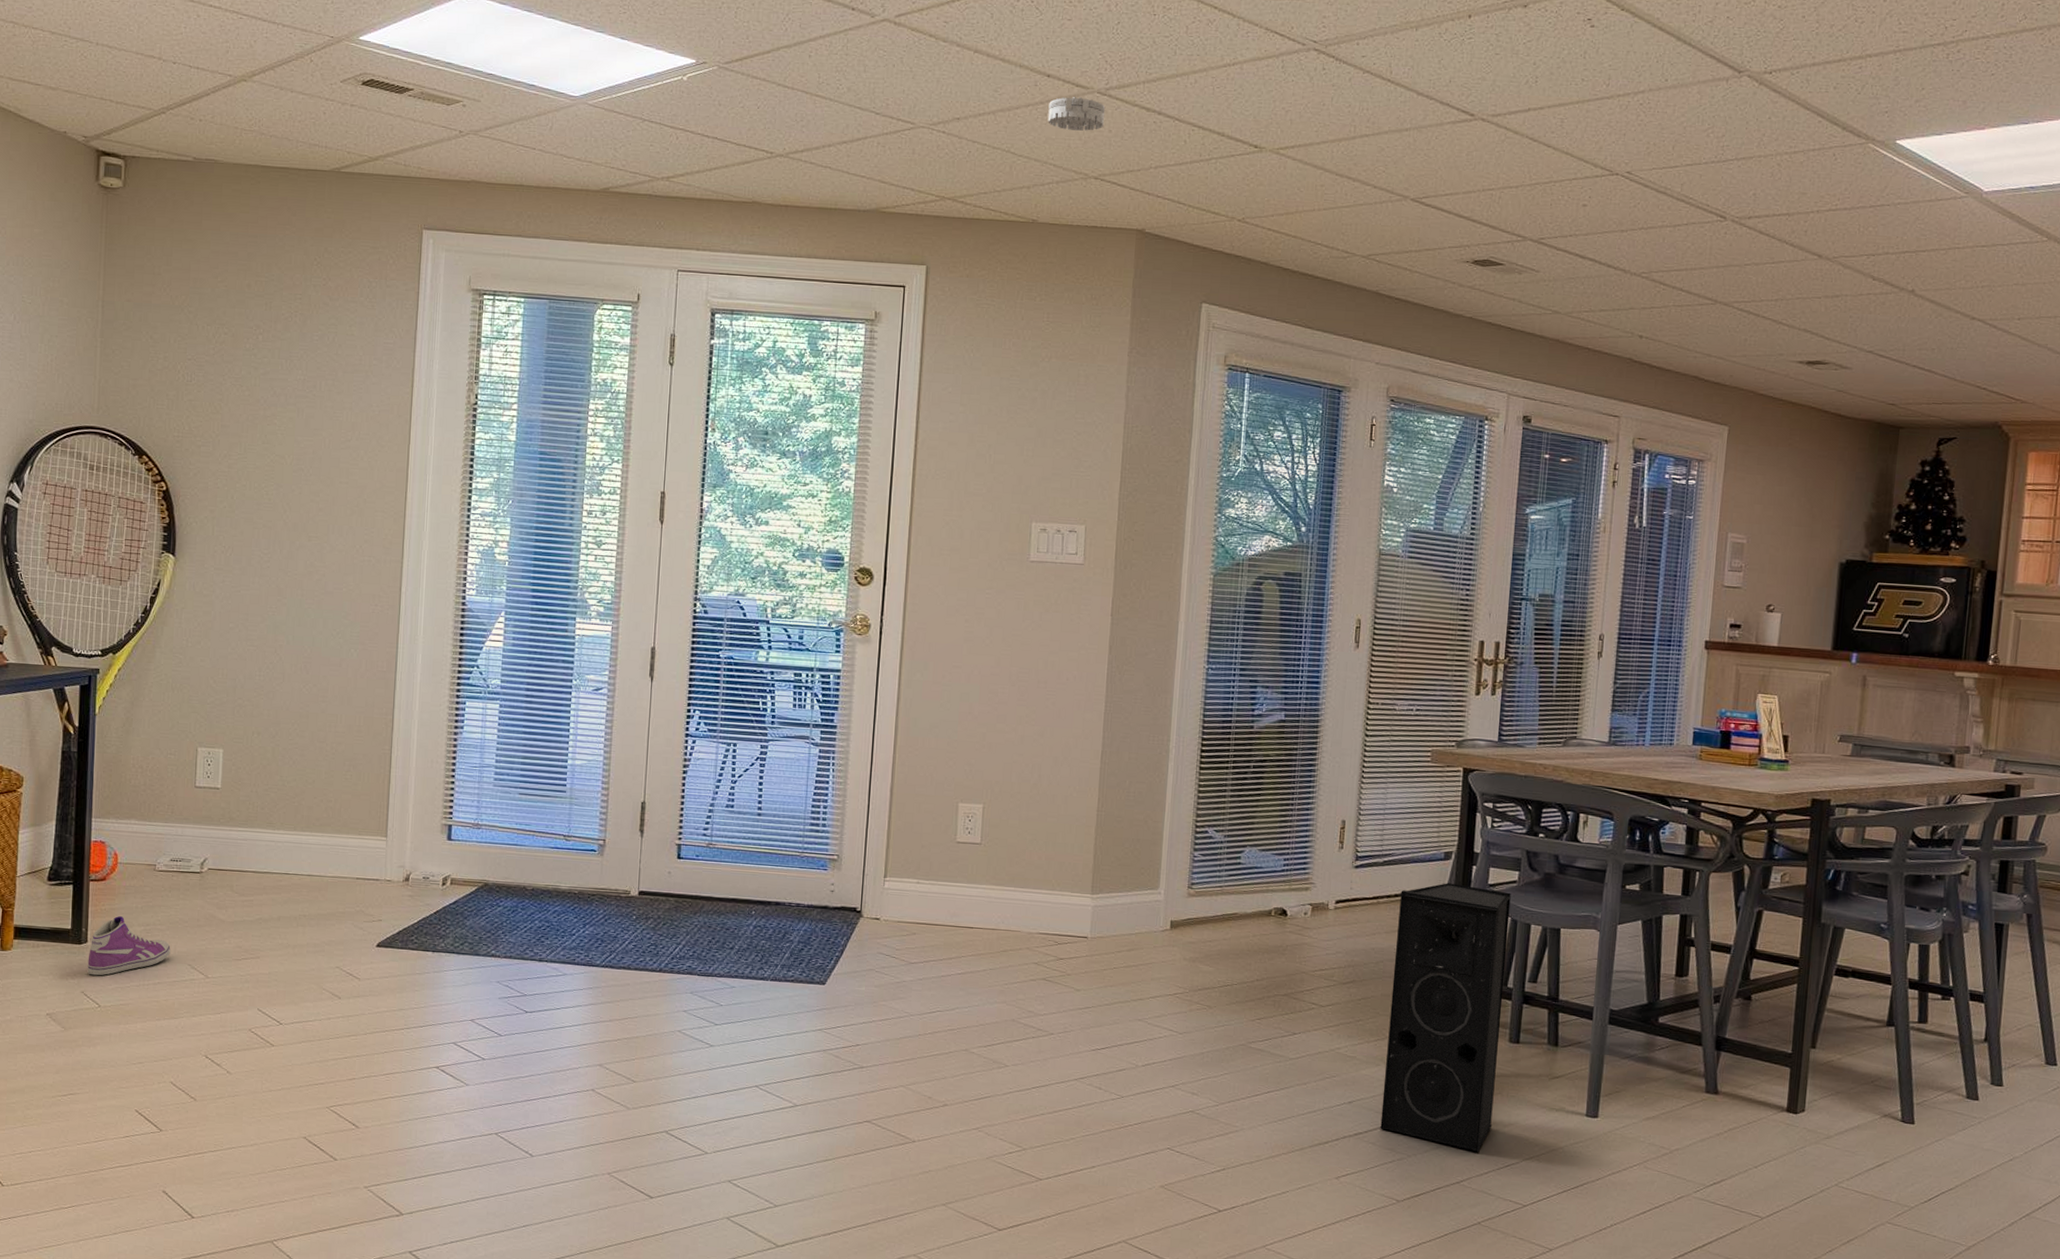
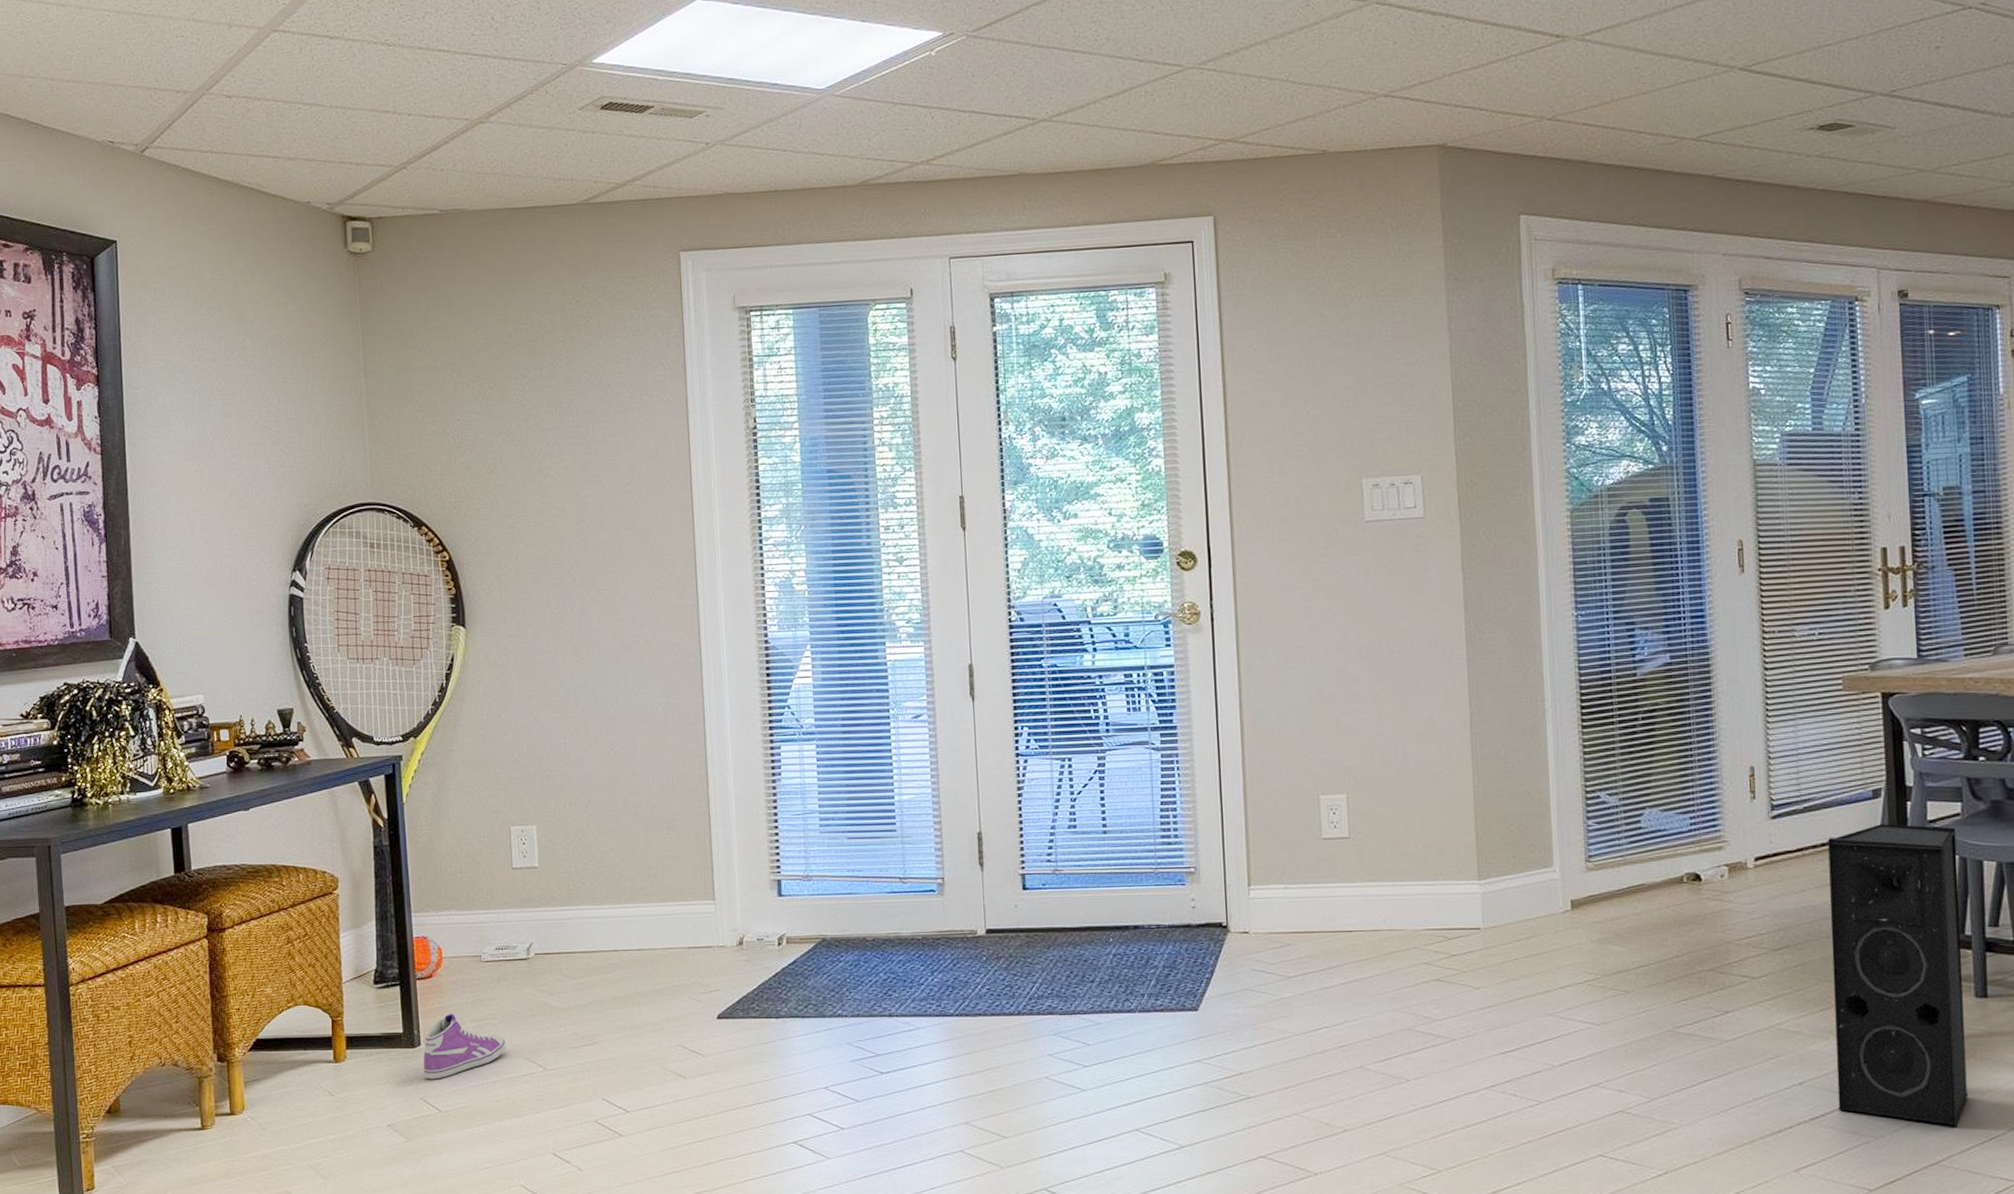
smoke detector: present [1048,97,1106,131] -> none [1324,11,1388,49]

